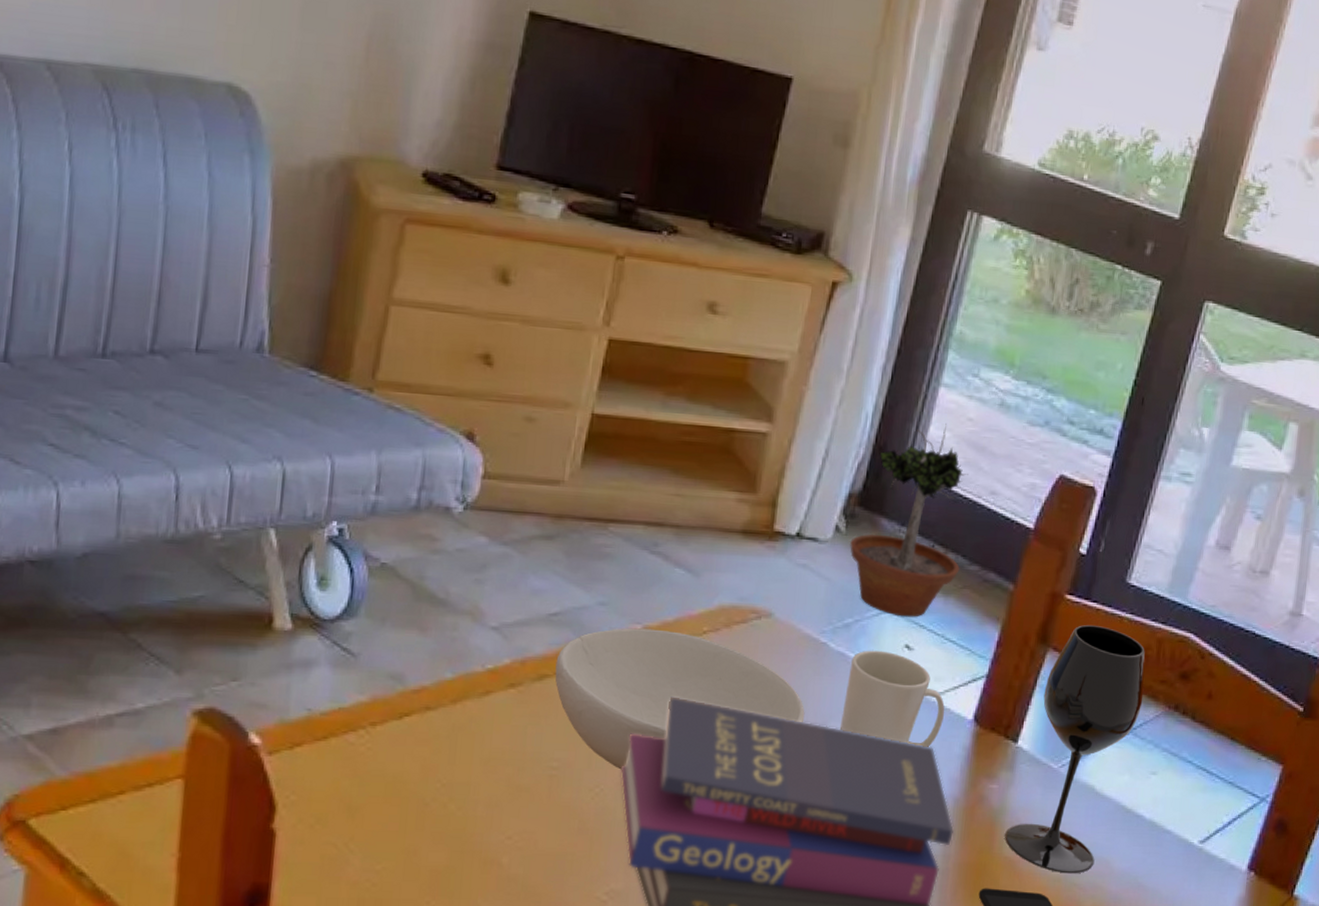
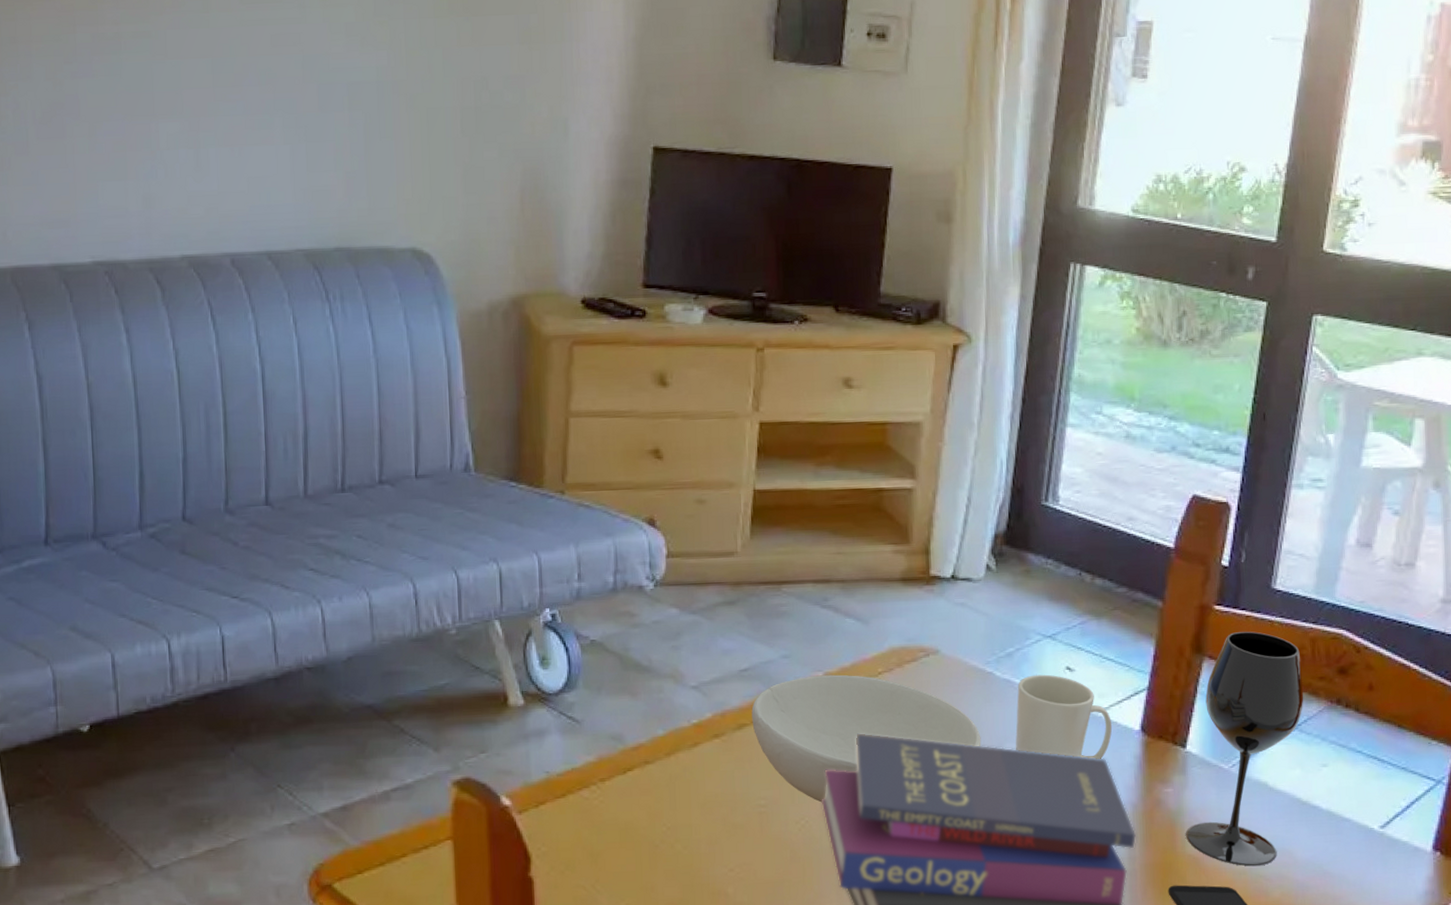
potted tree: present [849,424,968,617] -> none [1001,460,1108,642]

